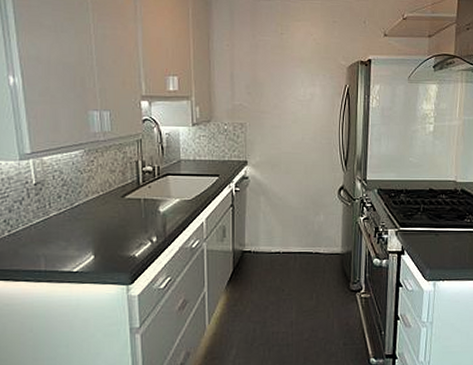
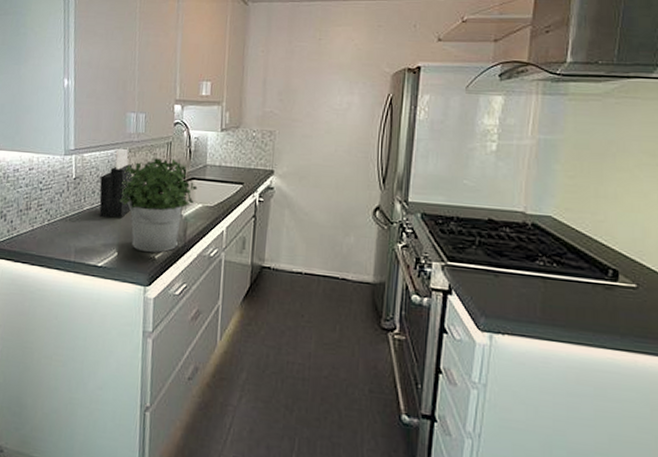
knife block: none [66,147,104,221] -> present [99,146,133,219]
potted plant: none [89,157,173,251] -> present [120,158,198,253]

